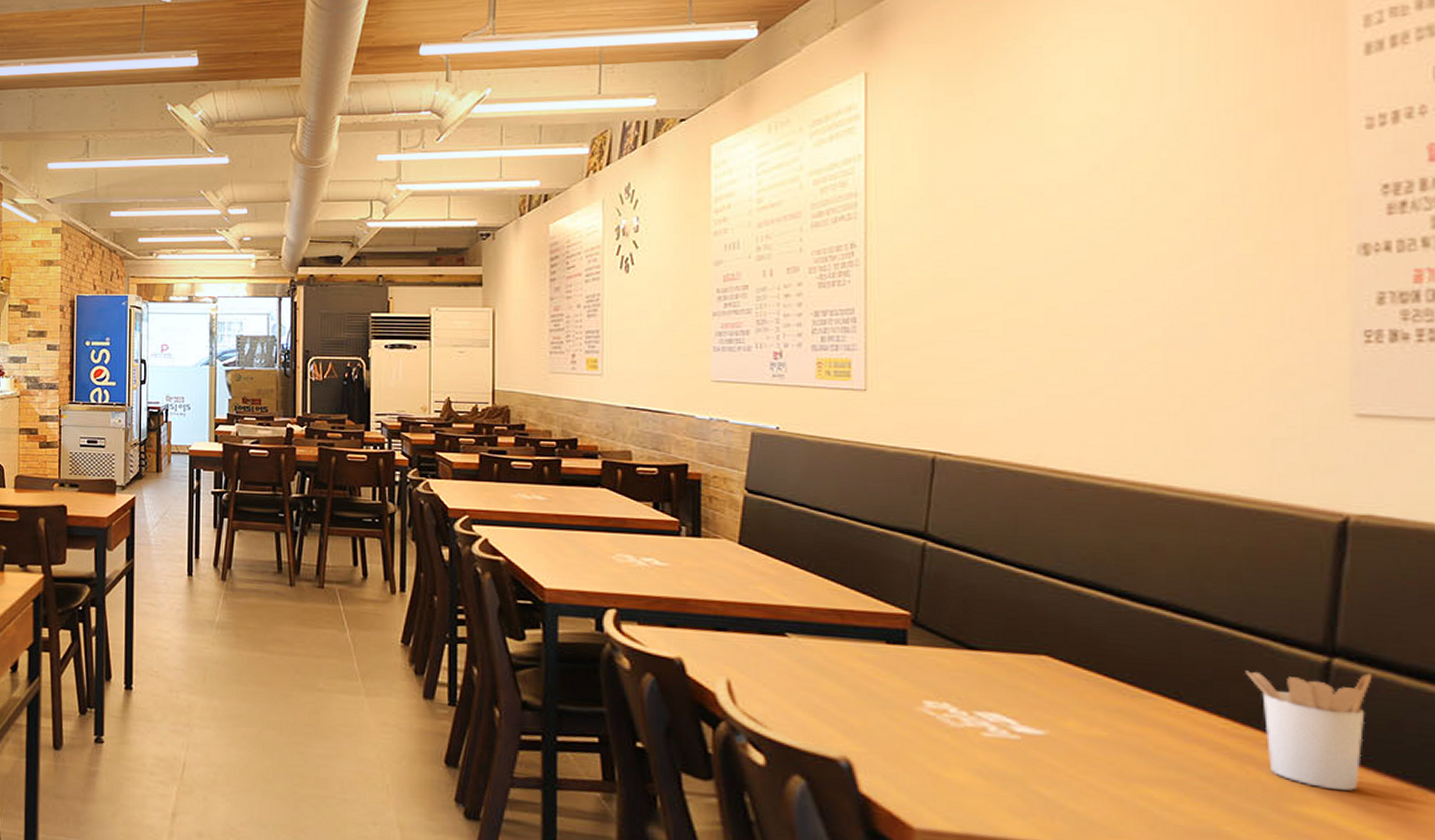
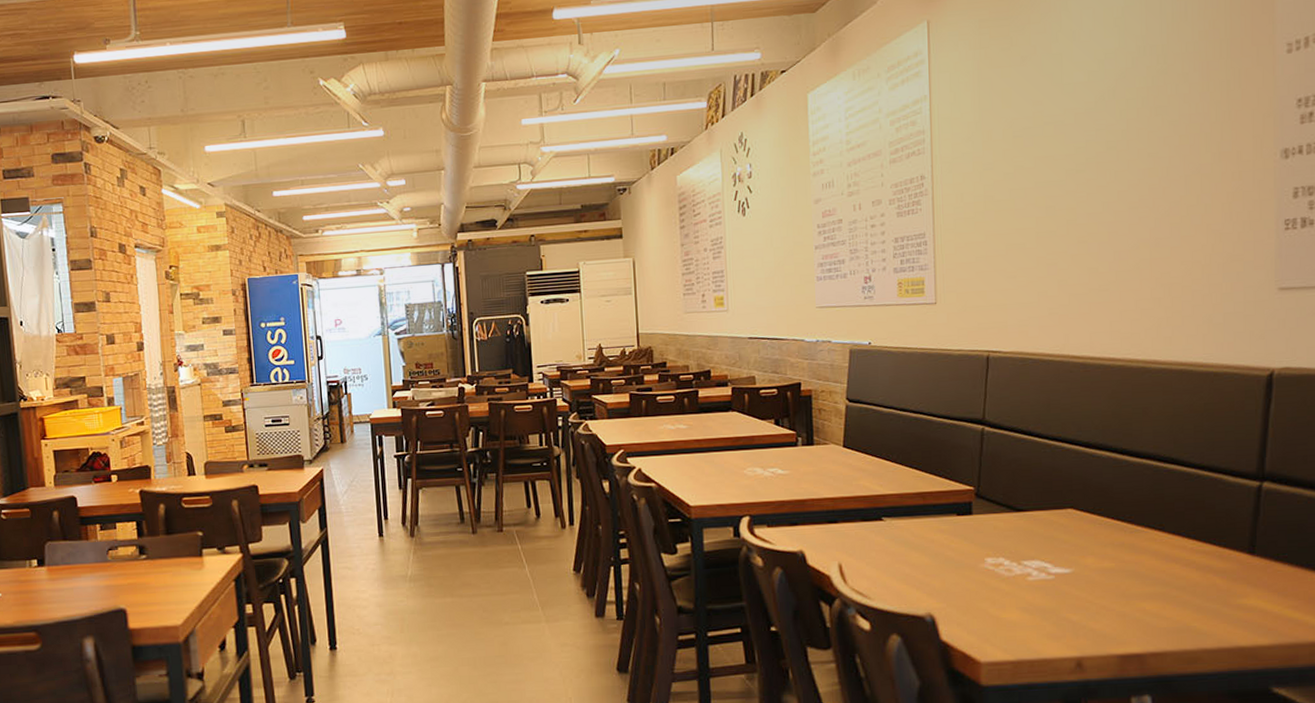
utensil holder: present [1246,670,1373,791] -> none [1206,490,1288,583]

